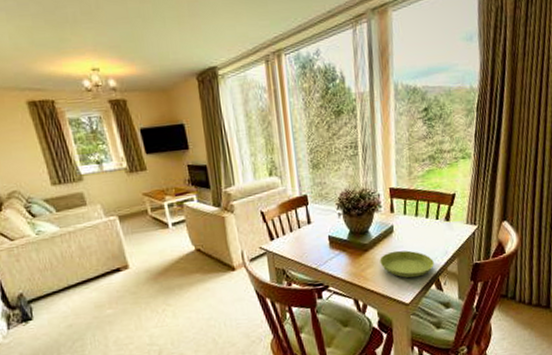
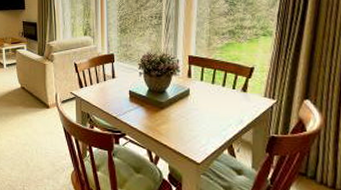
saucer: present [380,250,434,278] -> none [174,112,228,140]

